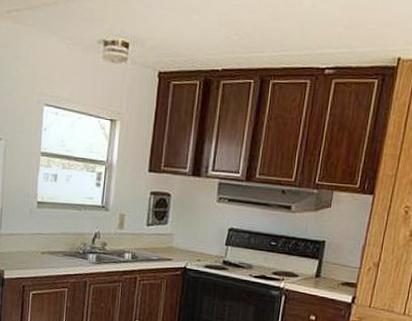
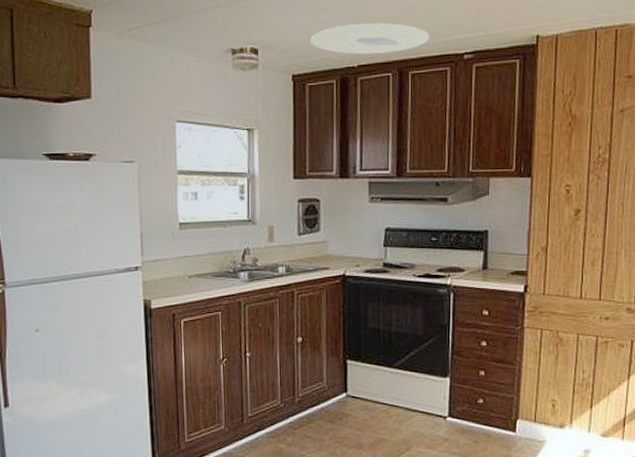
ceiling light: none [180,28,295,61] -> present [310,23,430,55]

